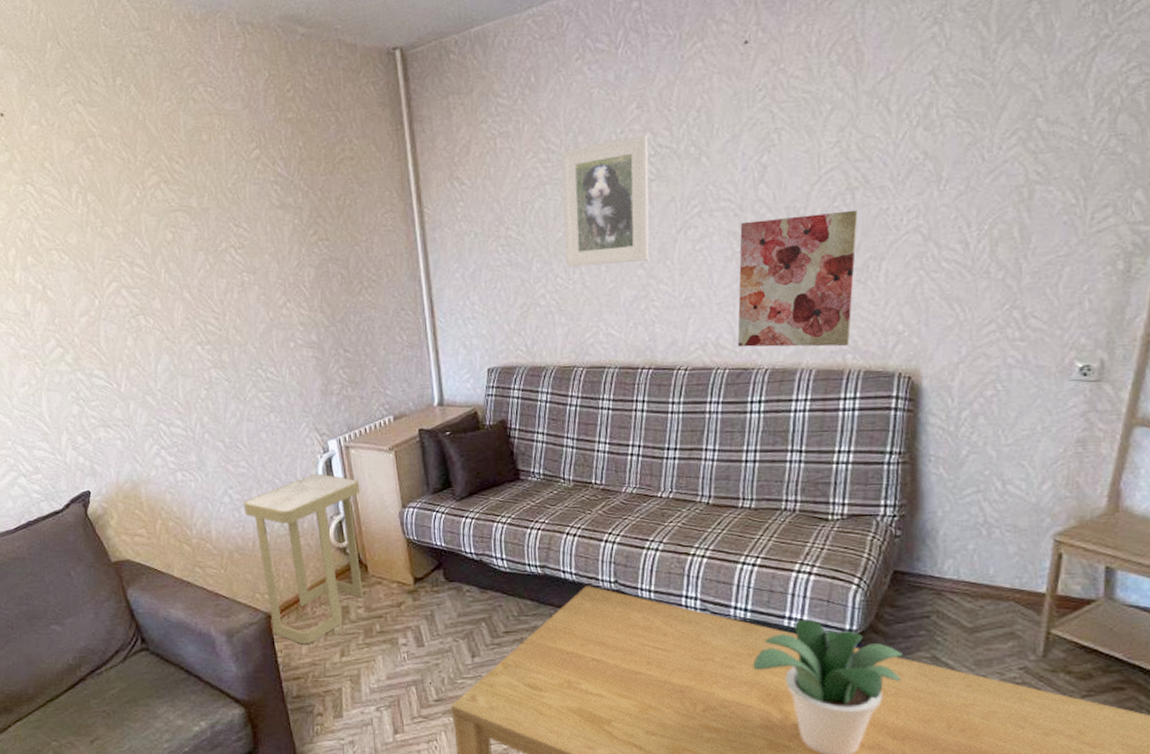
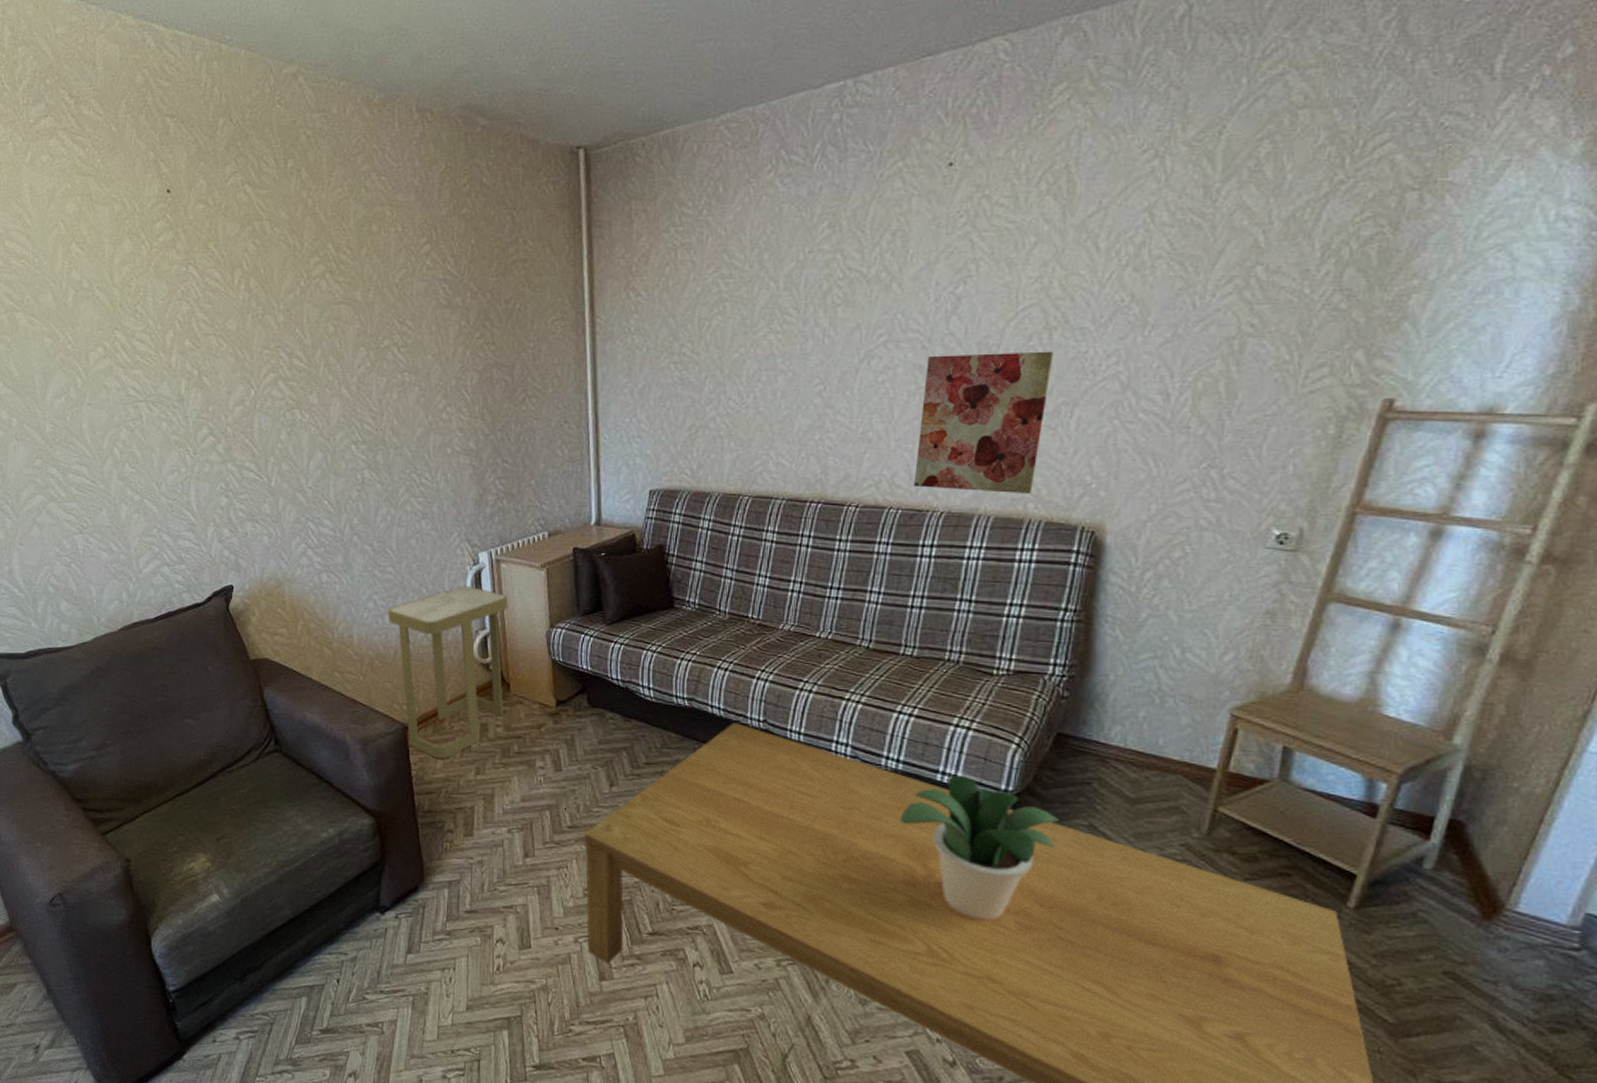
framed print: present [561,134,650,268] -> none [739,255,838,391]

